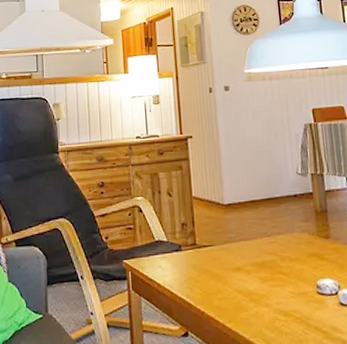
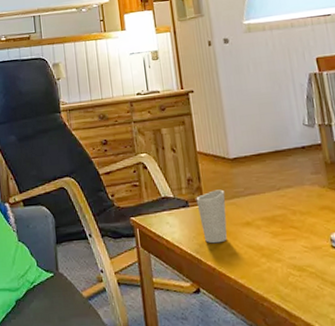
cup: none [189,234,218,288] -> present [196,189,227,244]

